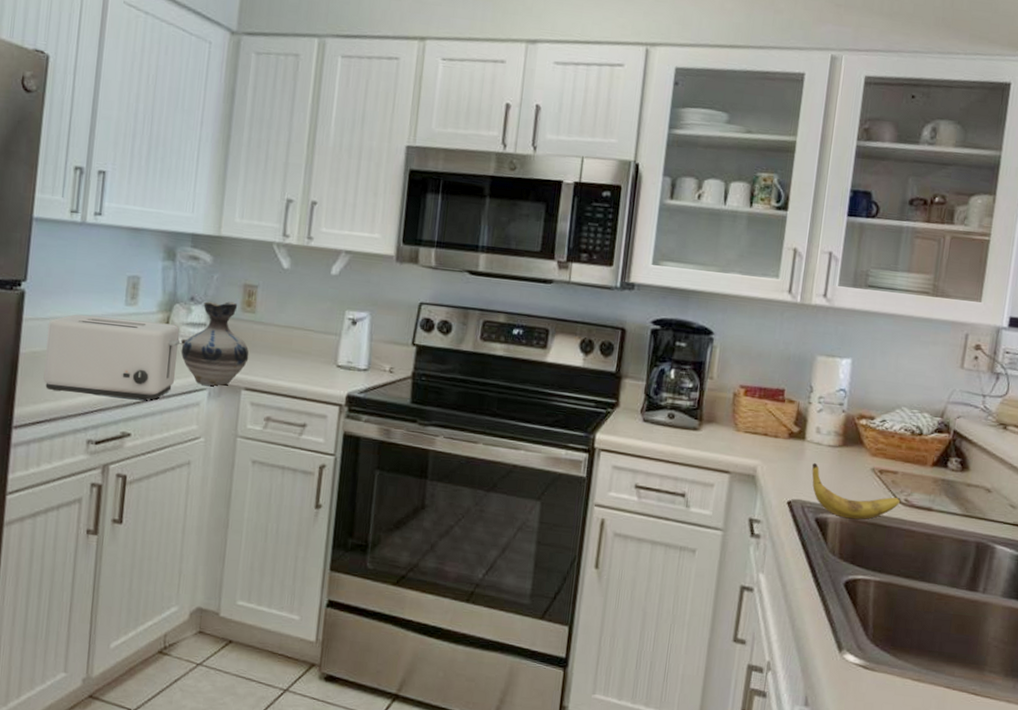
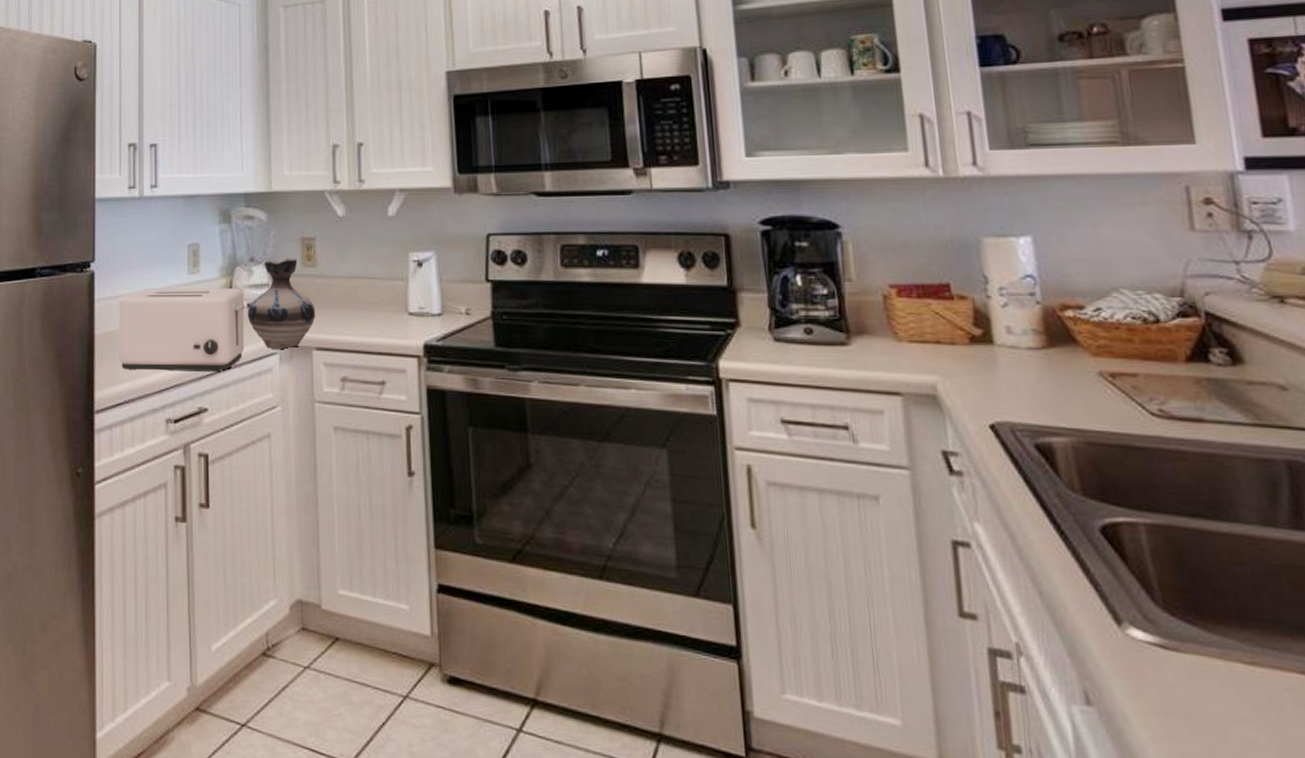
banana: present [812,462,901,520] -> none [1012,371,1153,442]

